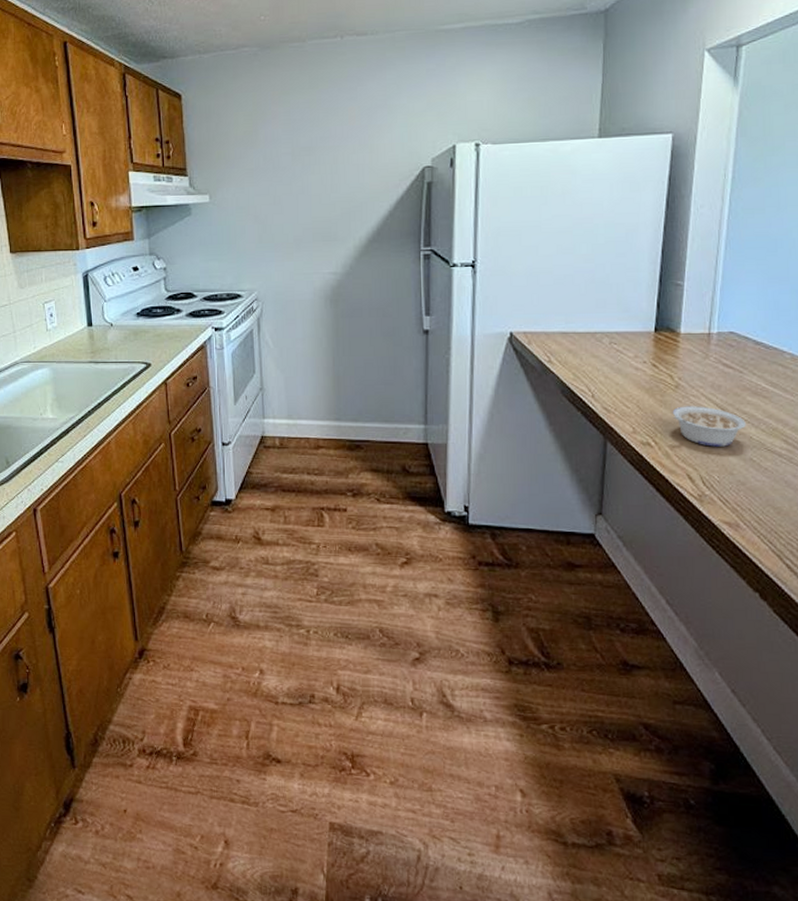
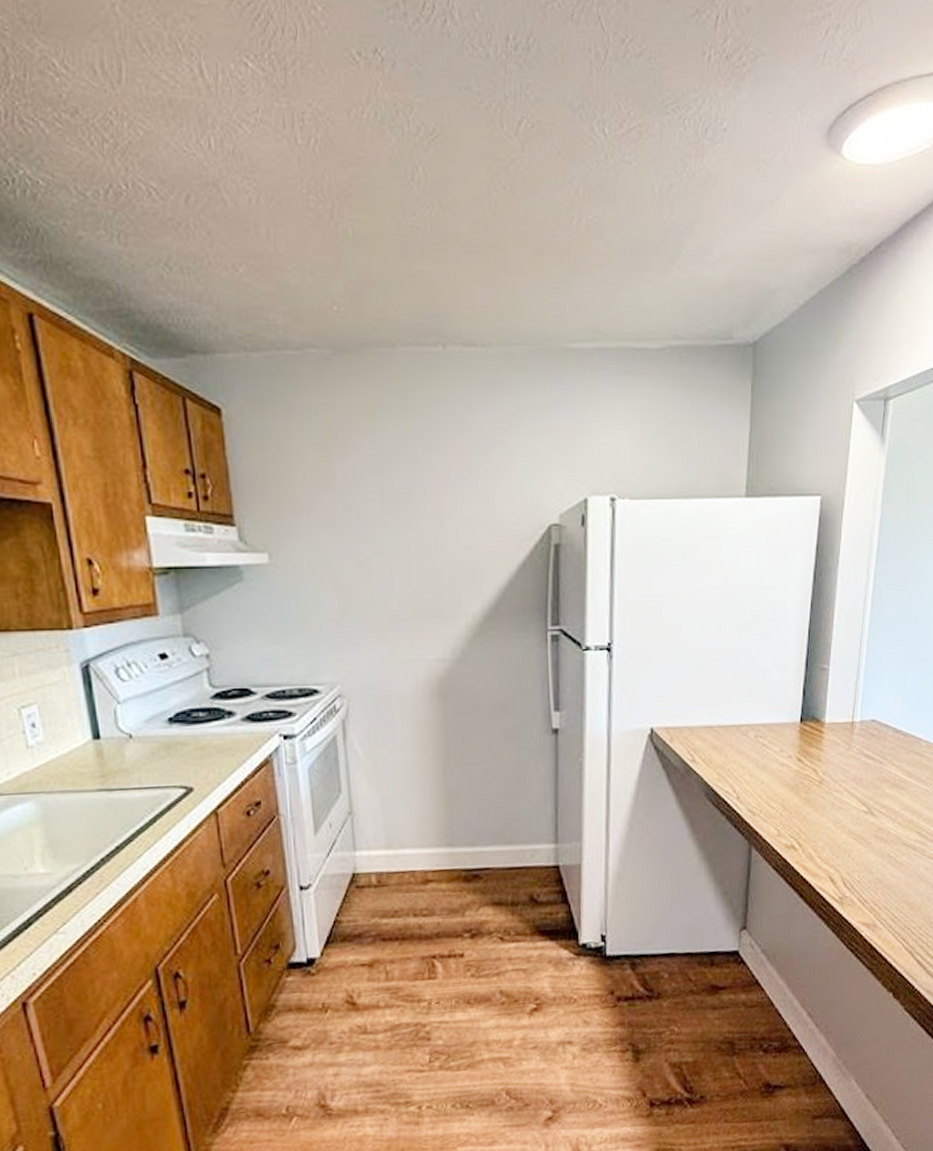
legume: present [672,406,746,447] -> none [816,801,884,845]

